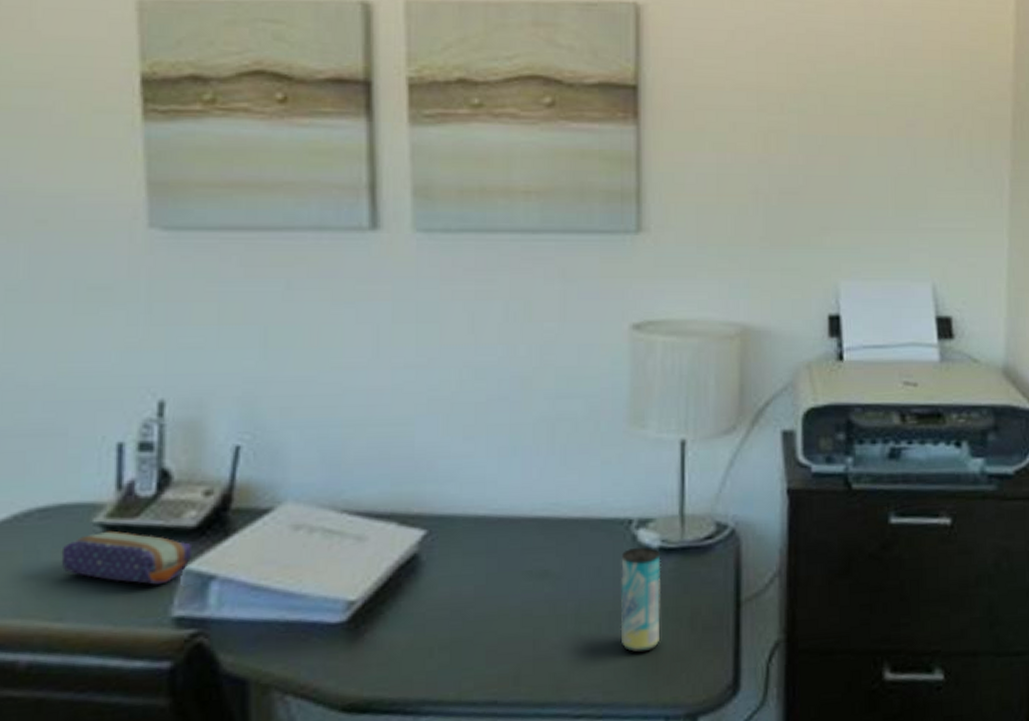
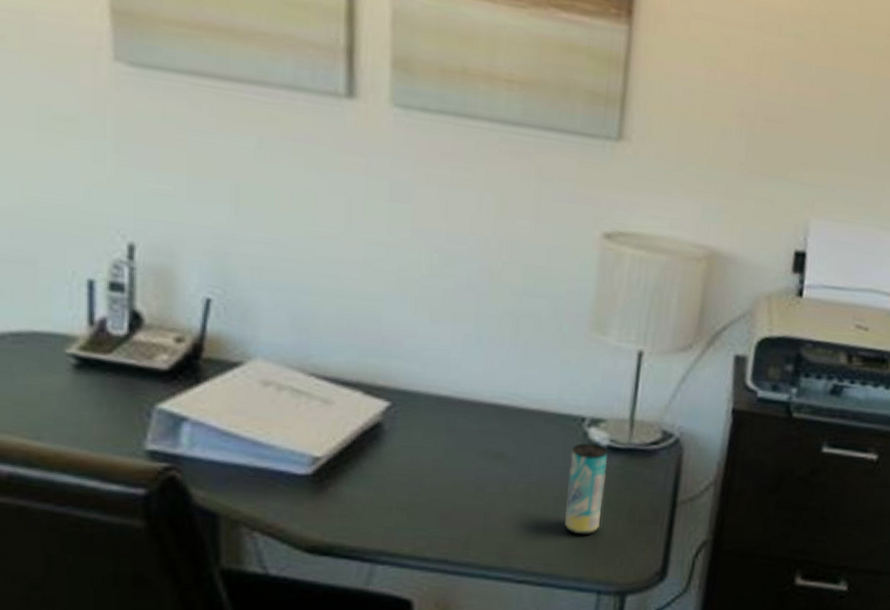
pencil case: present [61,530,191,585] -> none [36,362,163,419]

